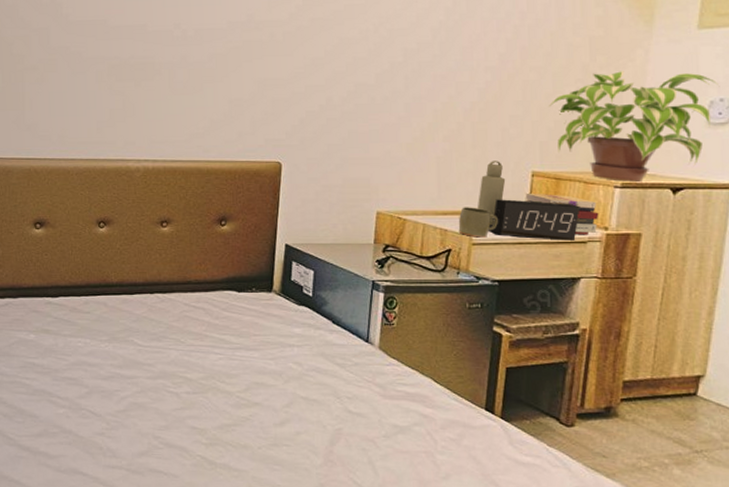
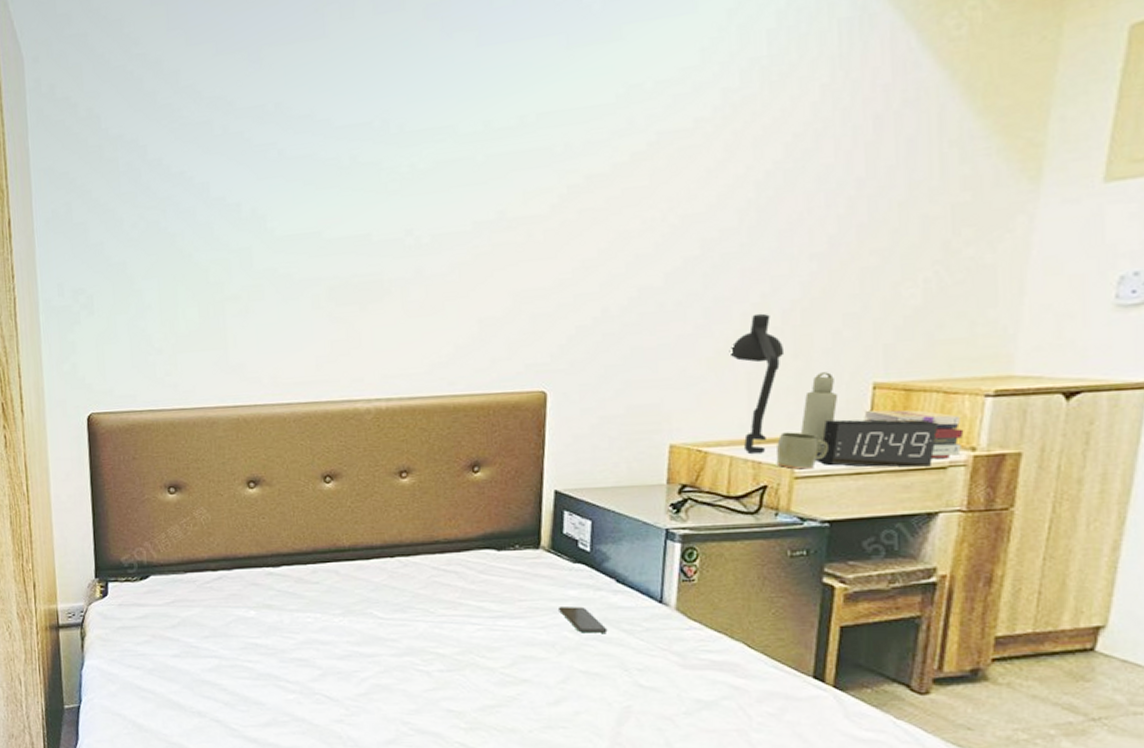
smartphone: none [285,342,324,366] -> present [557,606,608,633]
desk lamp: none [424,111,466,223] -> present [729,313,785,455]
plant: present [549,71,720,182] -> none [896,241,1134,388]

